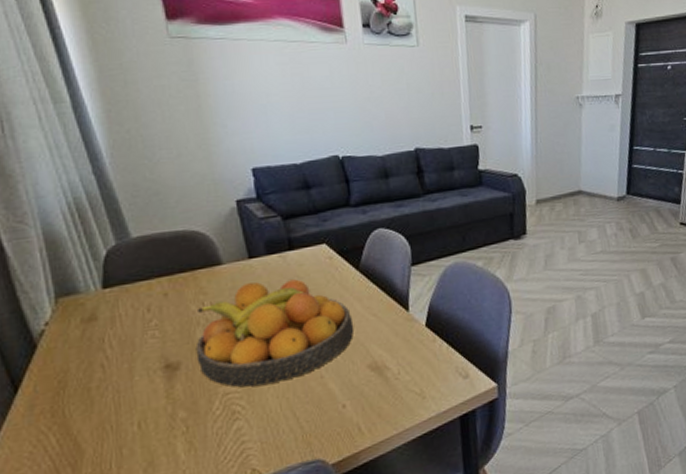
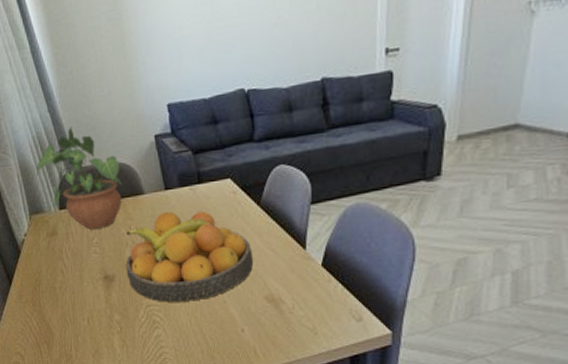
potted plant: none [70,191,193,310] -> present [36,126,122,229]

